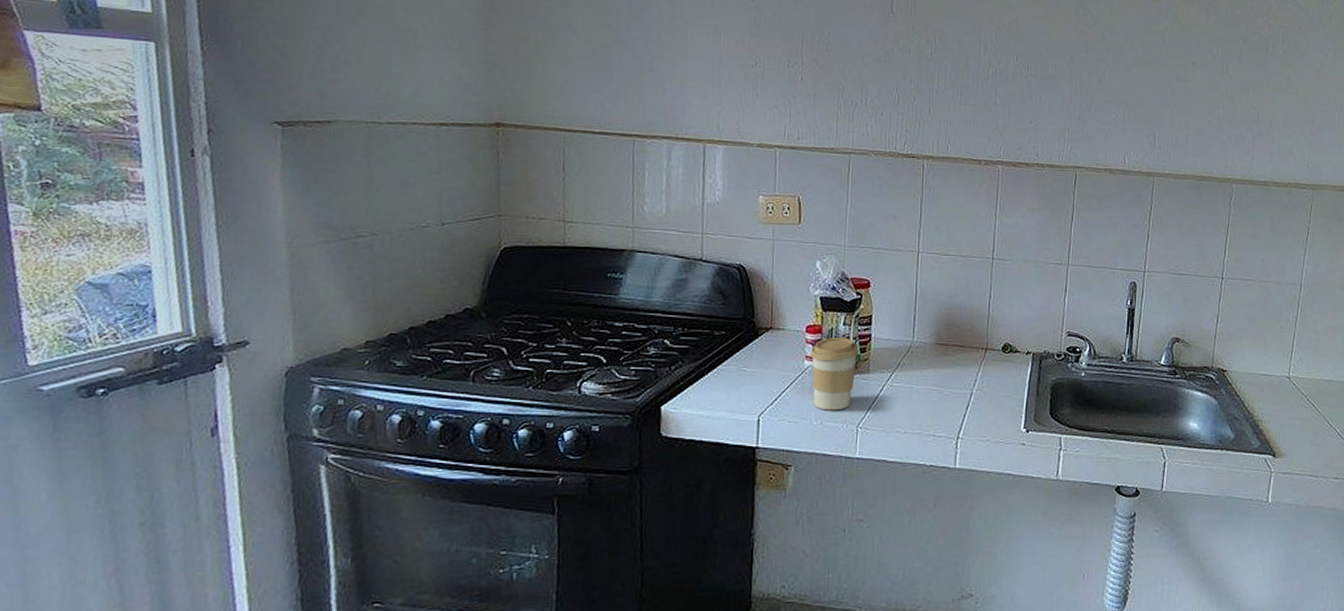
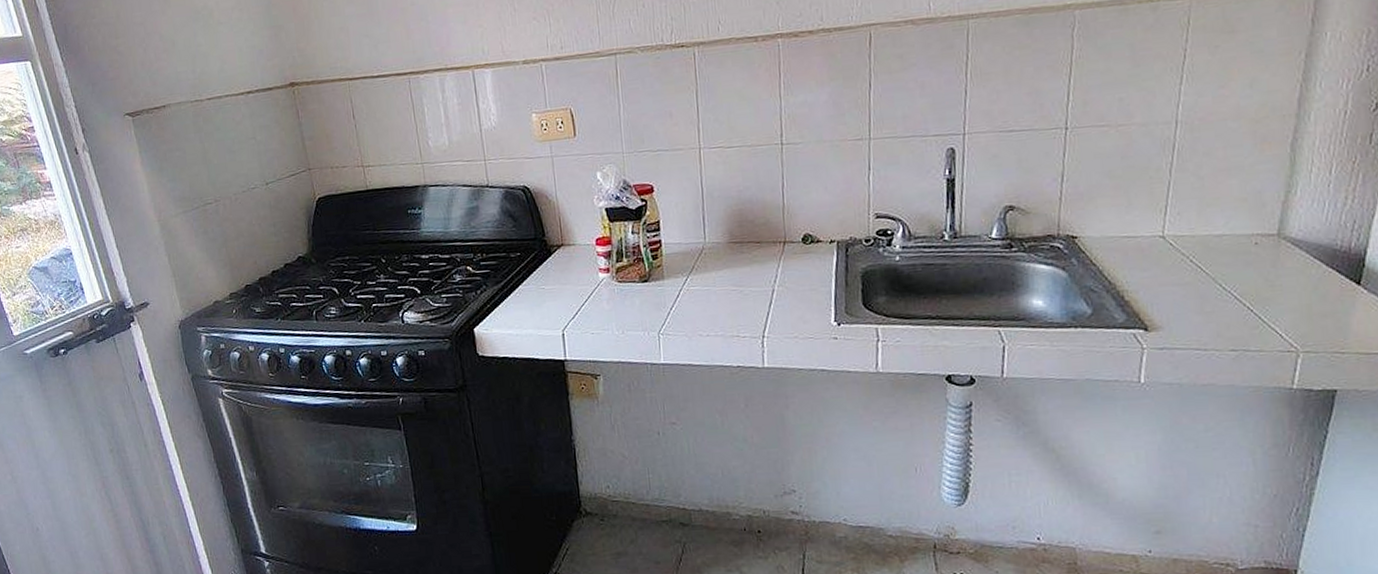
coffee cup: present [810,338,859,411] -> none [603,246,651,320]

